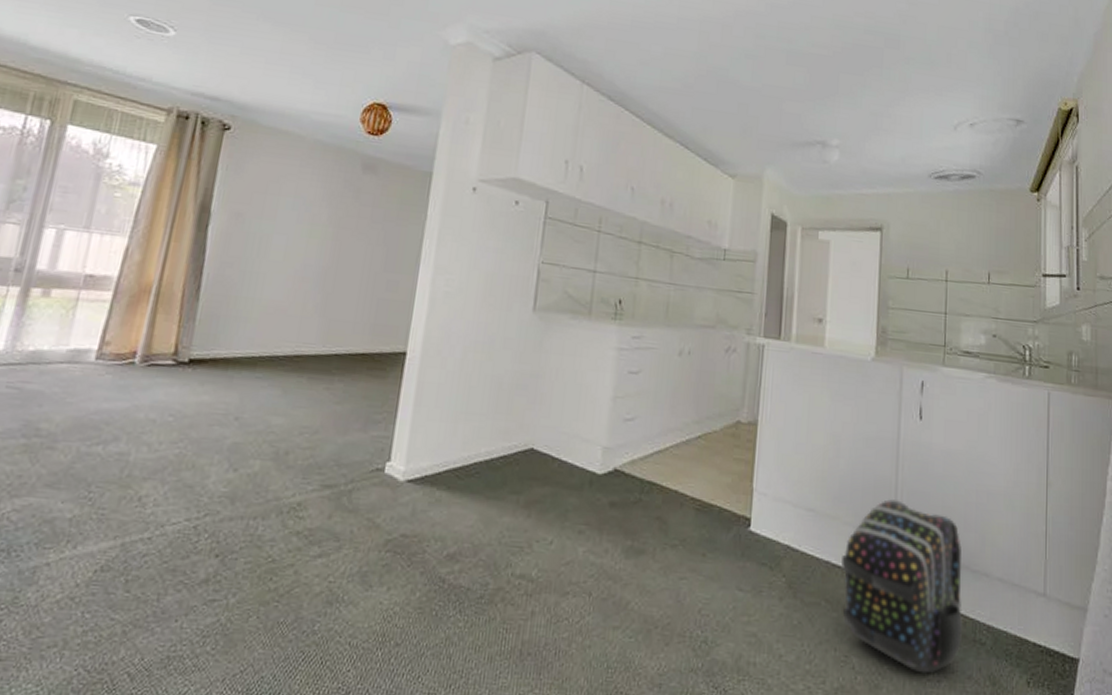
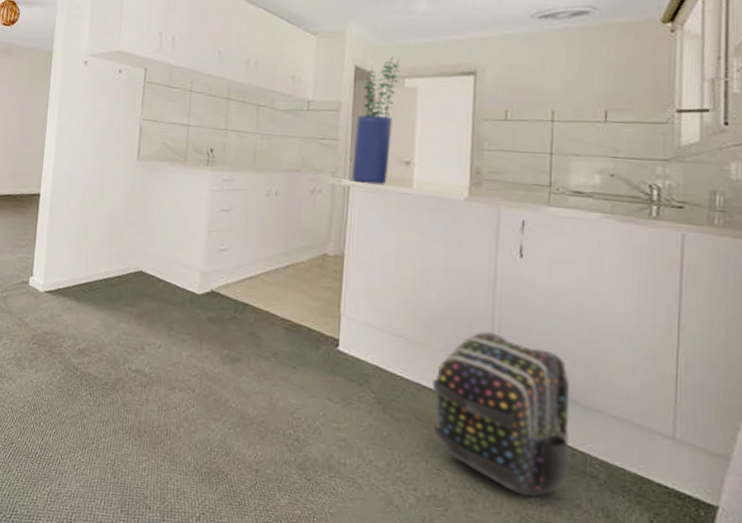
vase: none [766,205,814,344] -> present [351,55,400,186]

